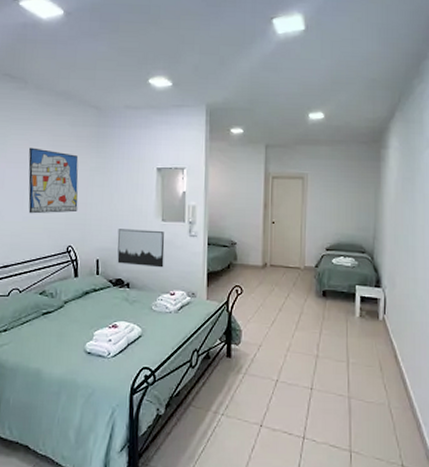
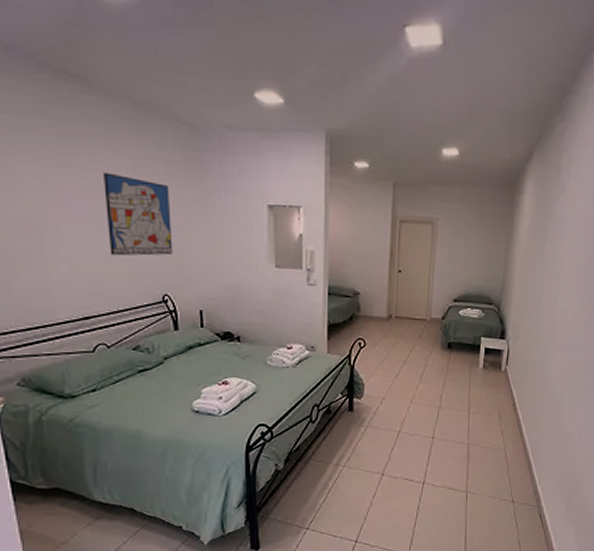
wall art: present [117,229,165,268] -> none [223,275,280,320]

